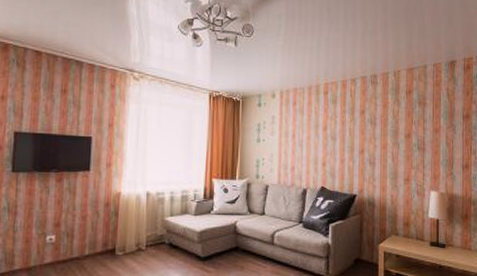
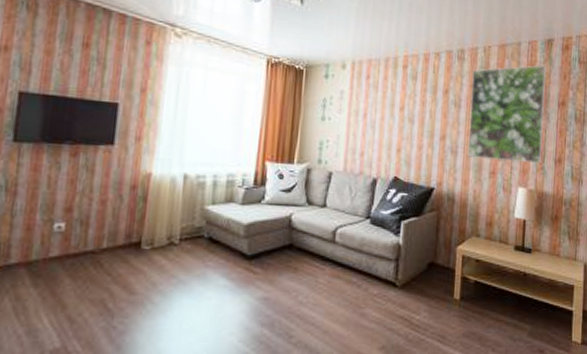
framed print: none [383,84,450,170] -> present [467,65,546,163]

